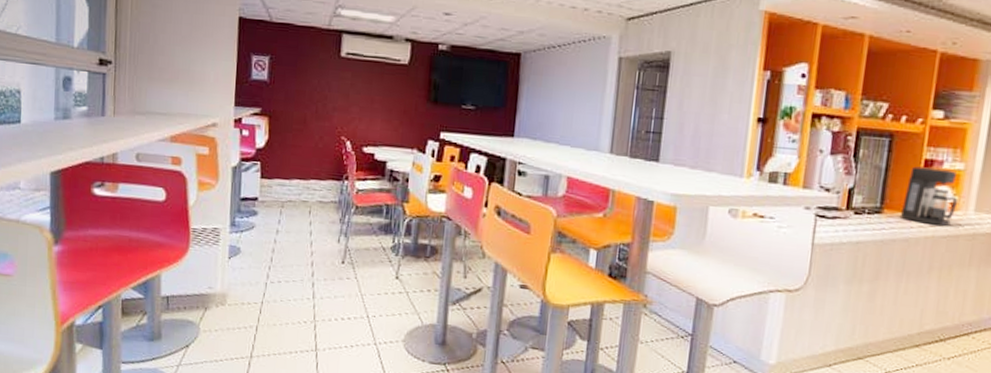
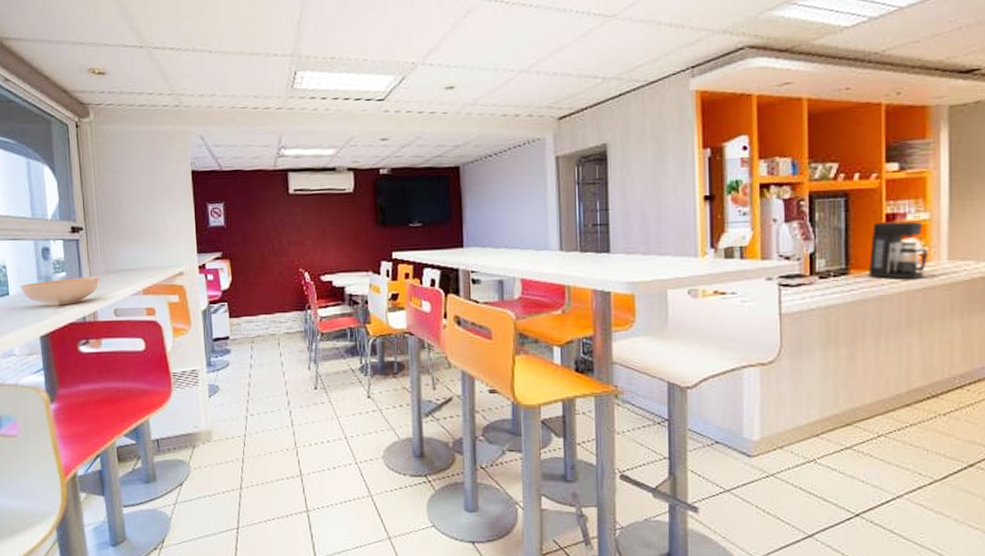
bowl: none [34,113,125,142] -> present [20,276,100,306]

